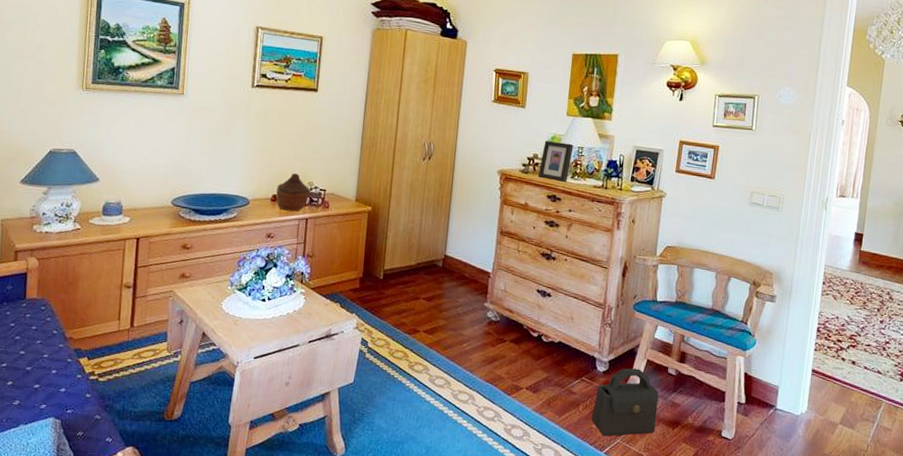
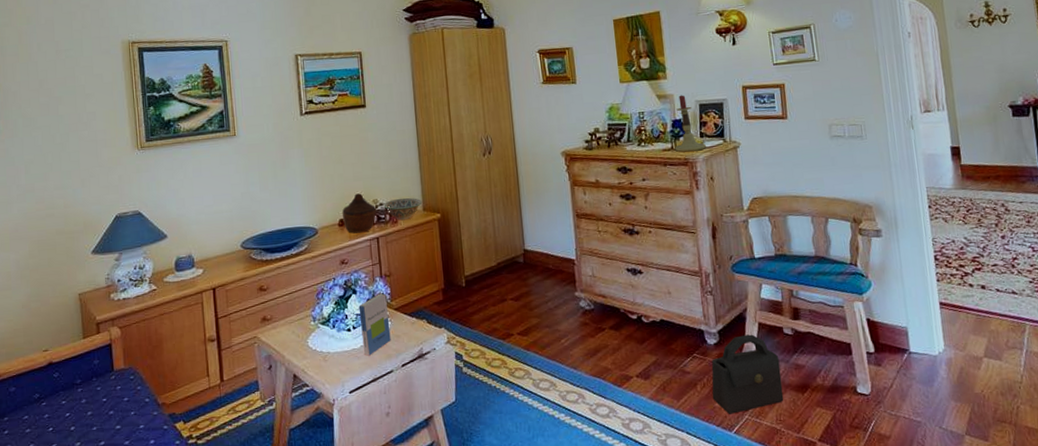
book: none [274,271,306,327] -> present [358,293,391,356]
decorative bowl: none [318,185,357,207] -> present [383,197,423,221]
picture frame: present [539,140,574,183] -> none [603,110,635,152]
candlestick: none [605,138,634,194] -> present [675,95,706,153]

